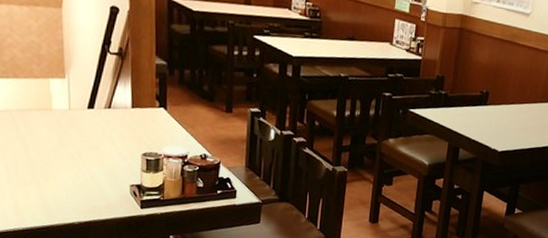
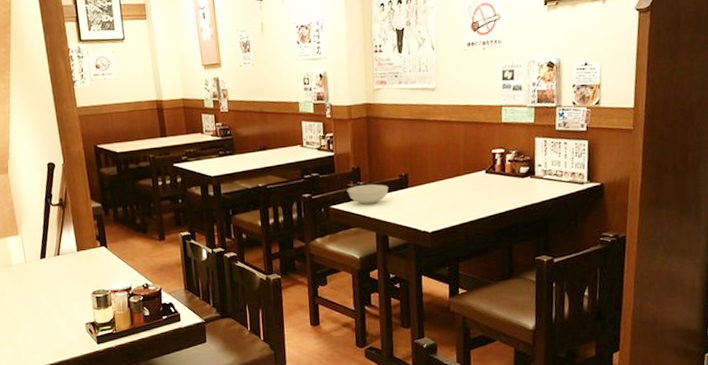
bowl: none [427,94,469,115] -> present [347,184,389,205]

